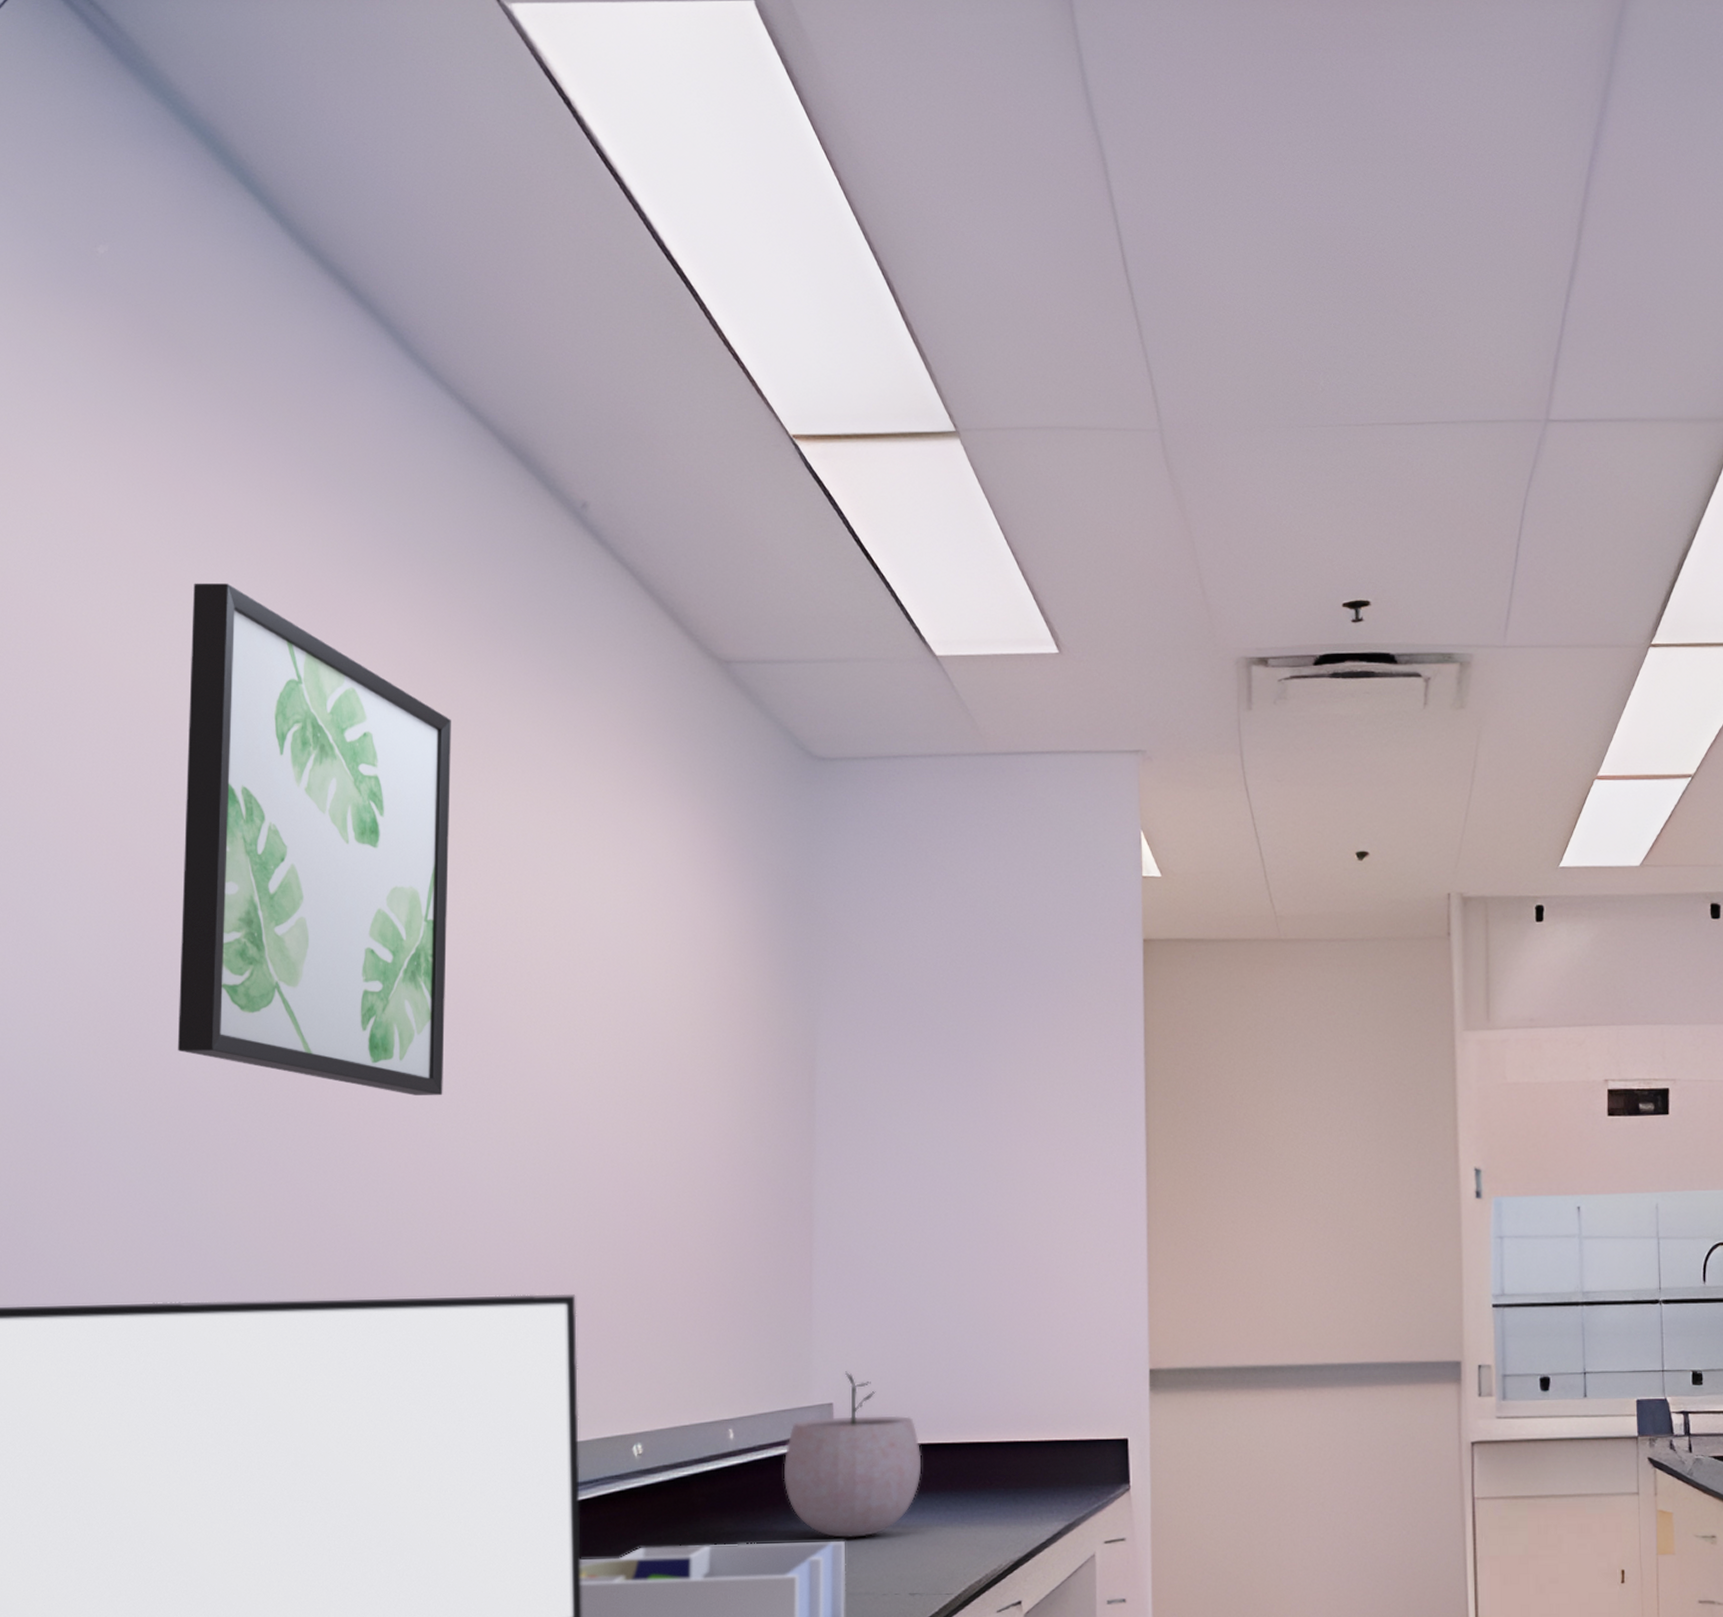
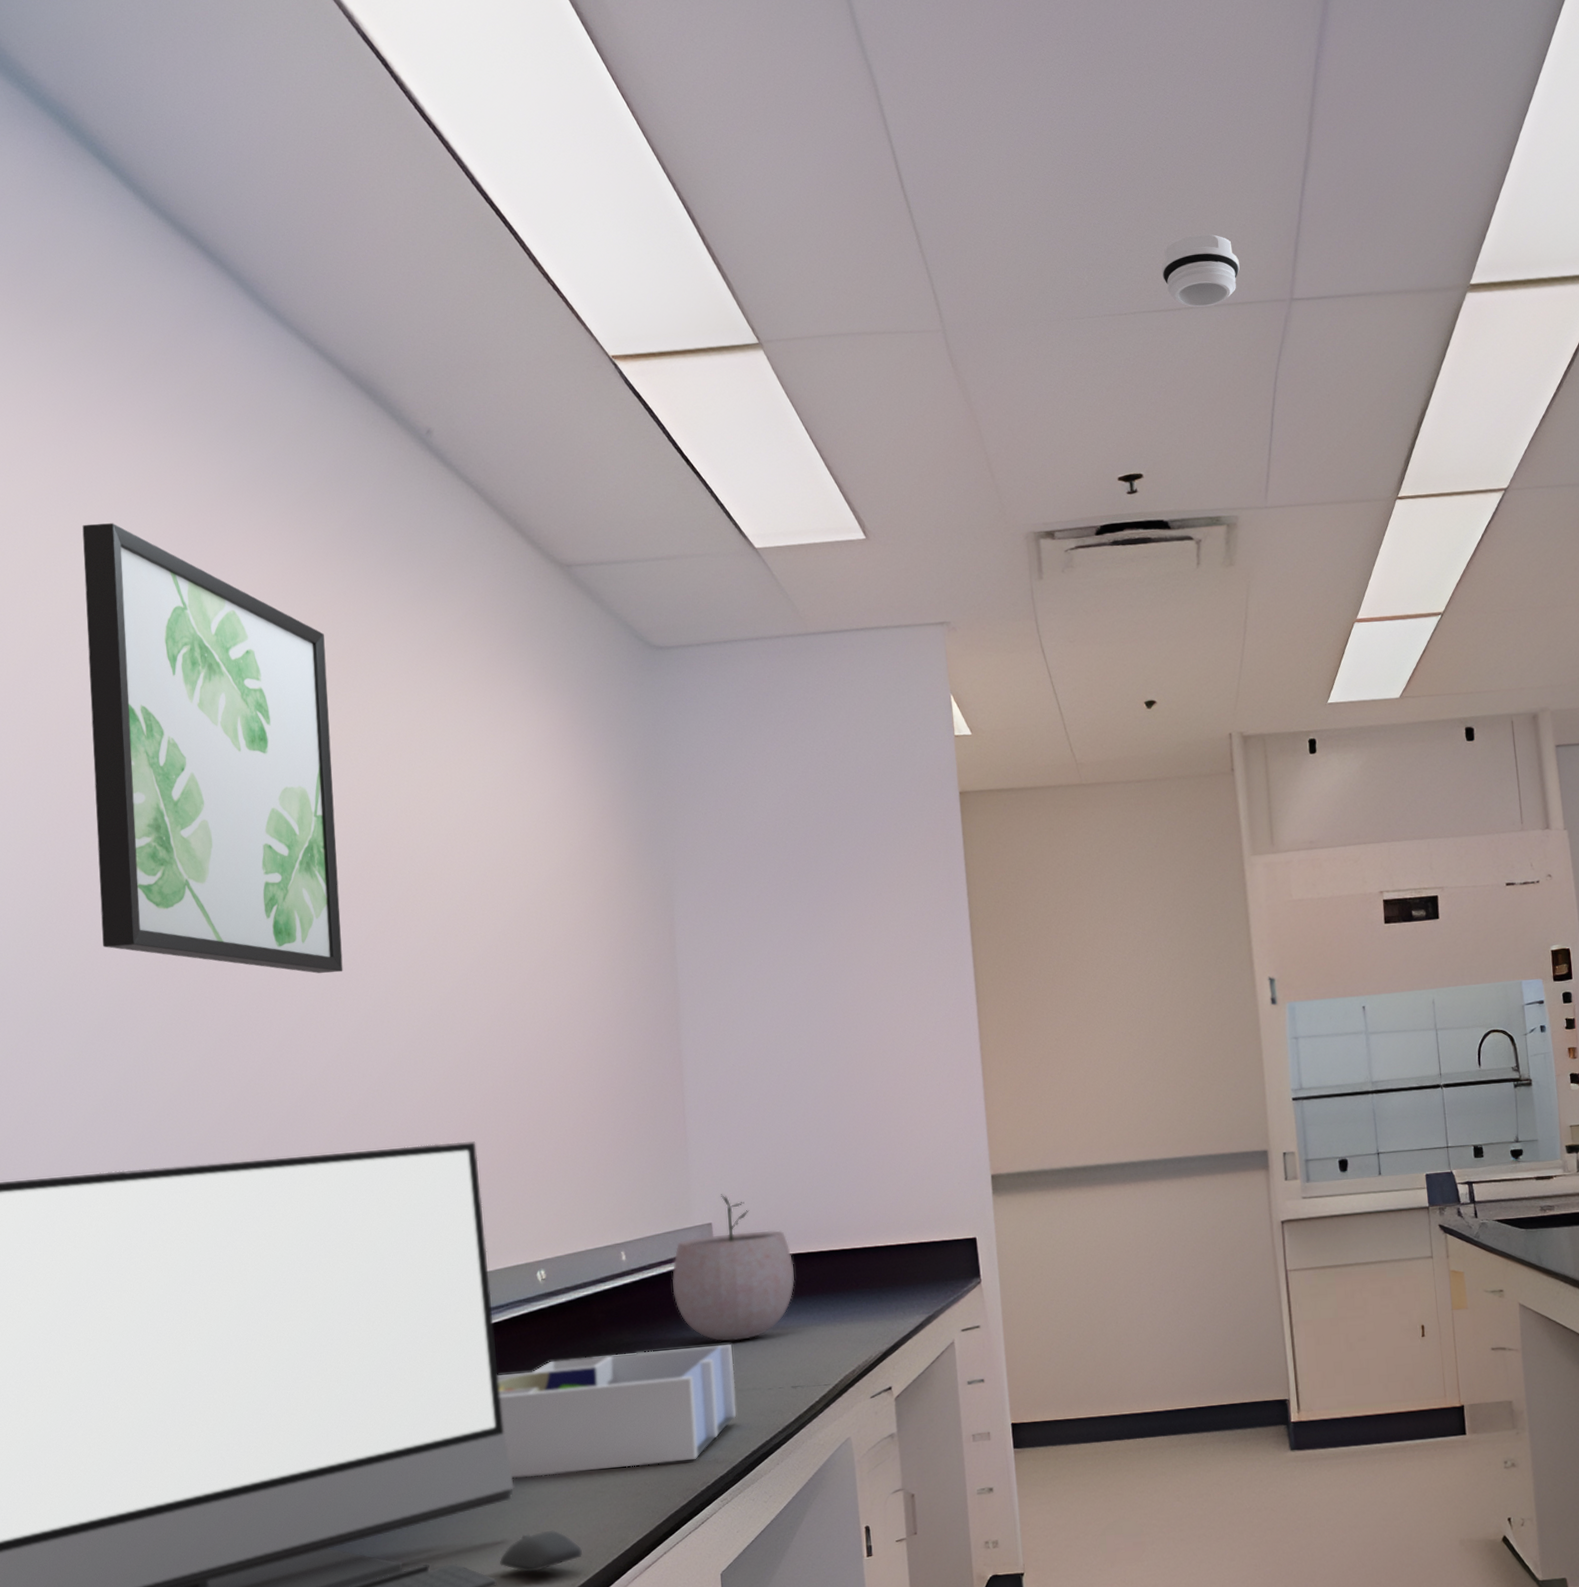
smoke detector: none [1406,343,1492,423] -> present [1161,234,1240,308]

